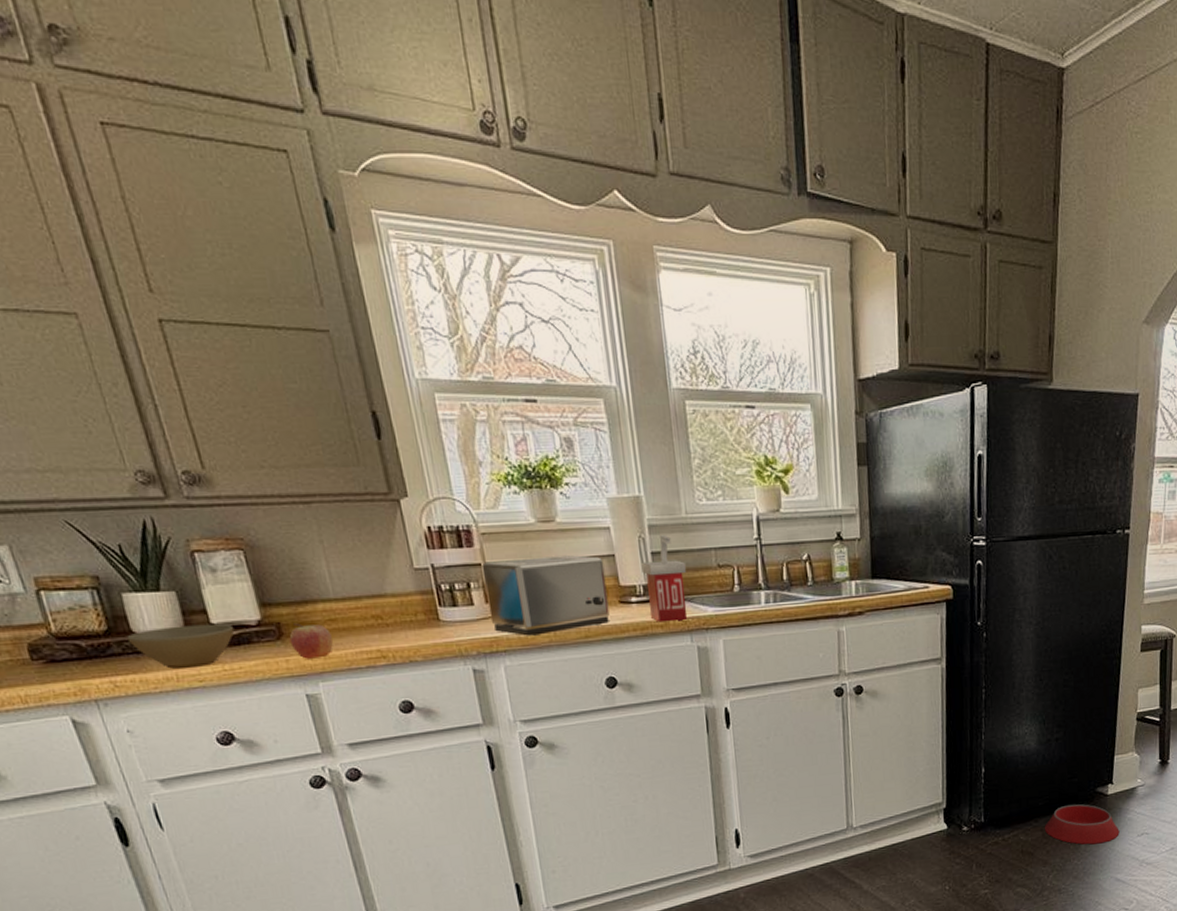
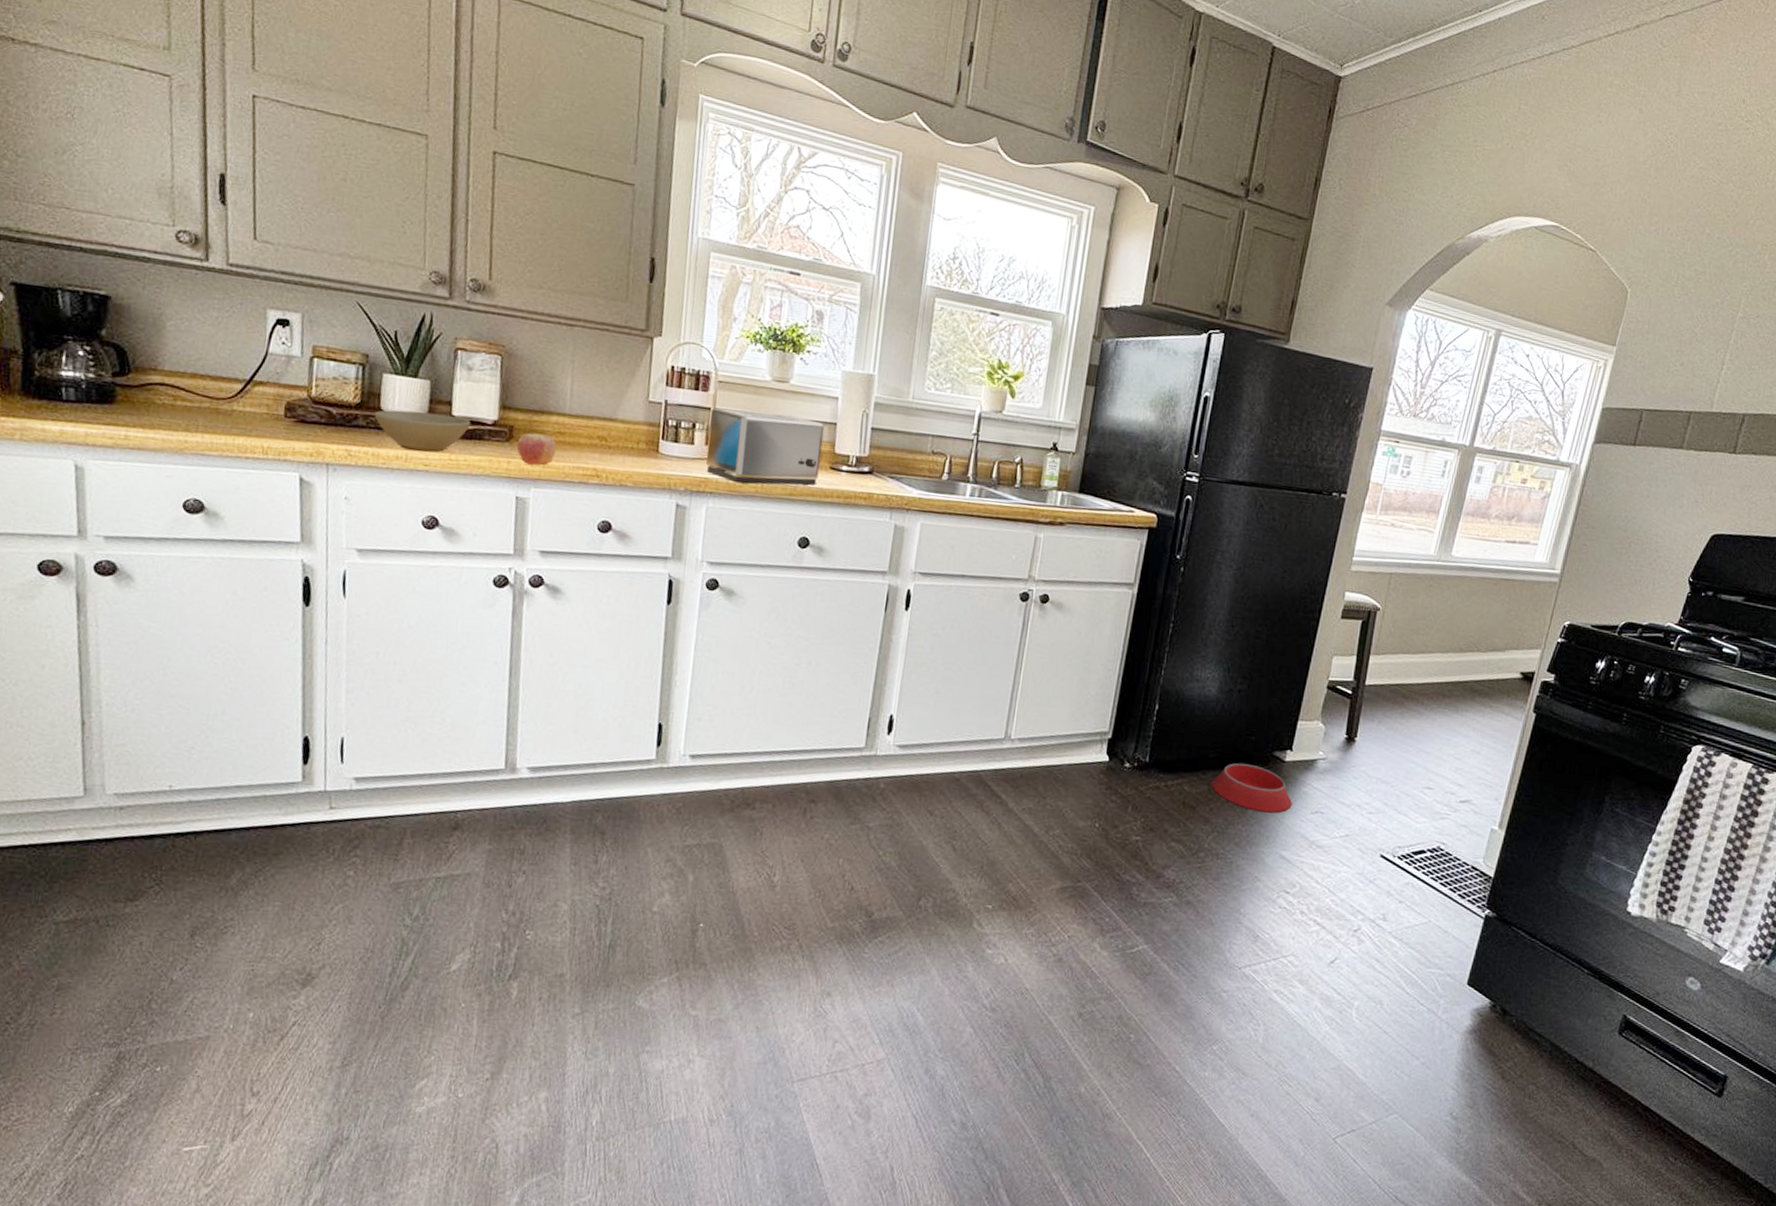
soap dispenser: present [641,535,687,623] -> none [857,414,901,498]

